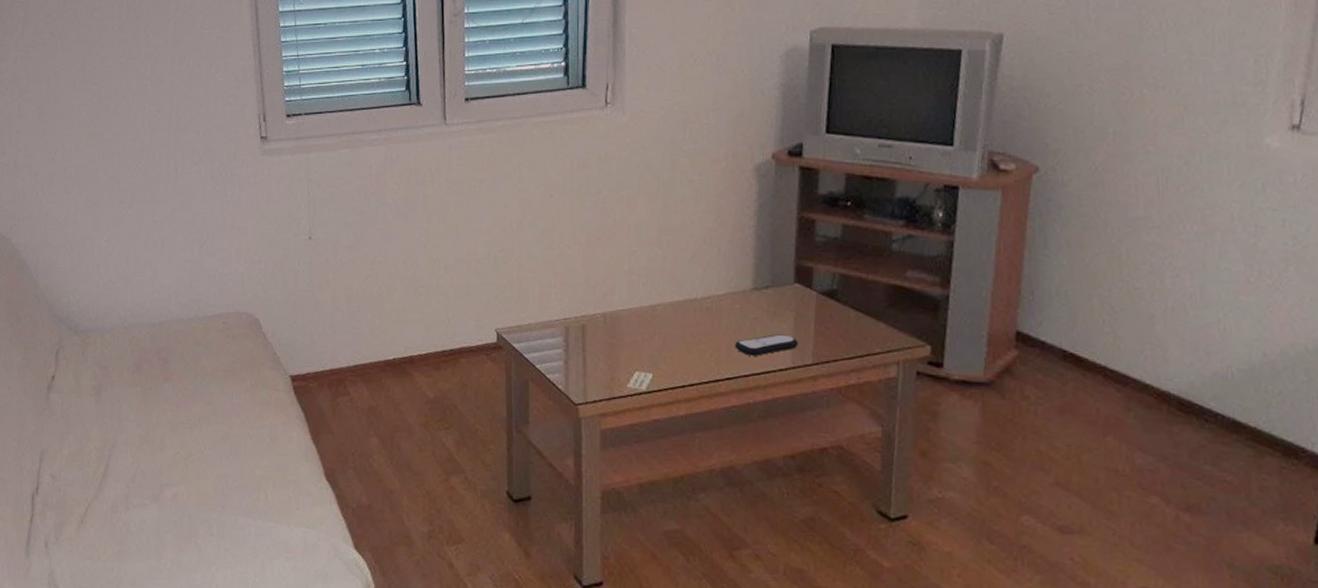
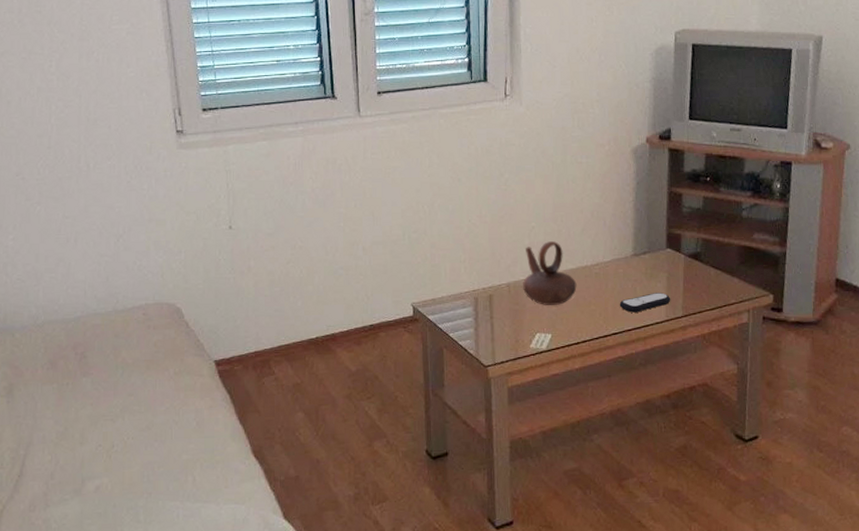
teapot: none [621,268,684,341] -> present [523,241,577,305]

